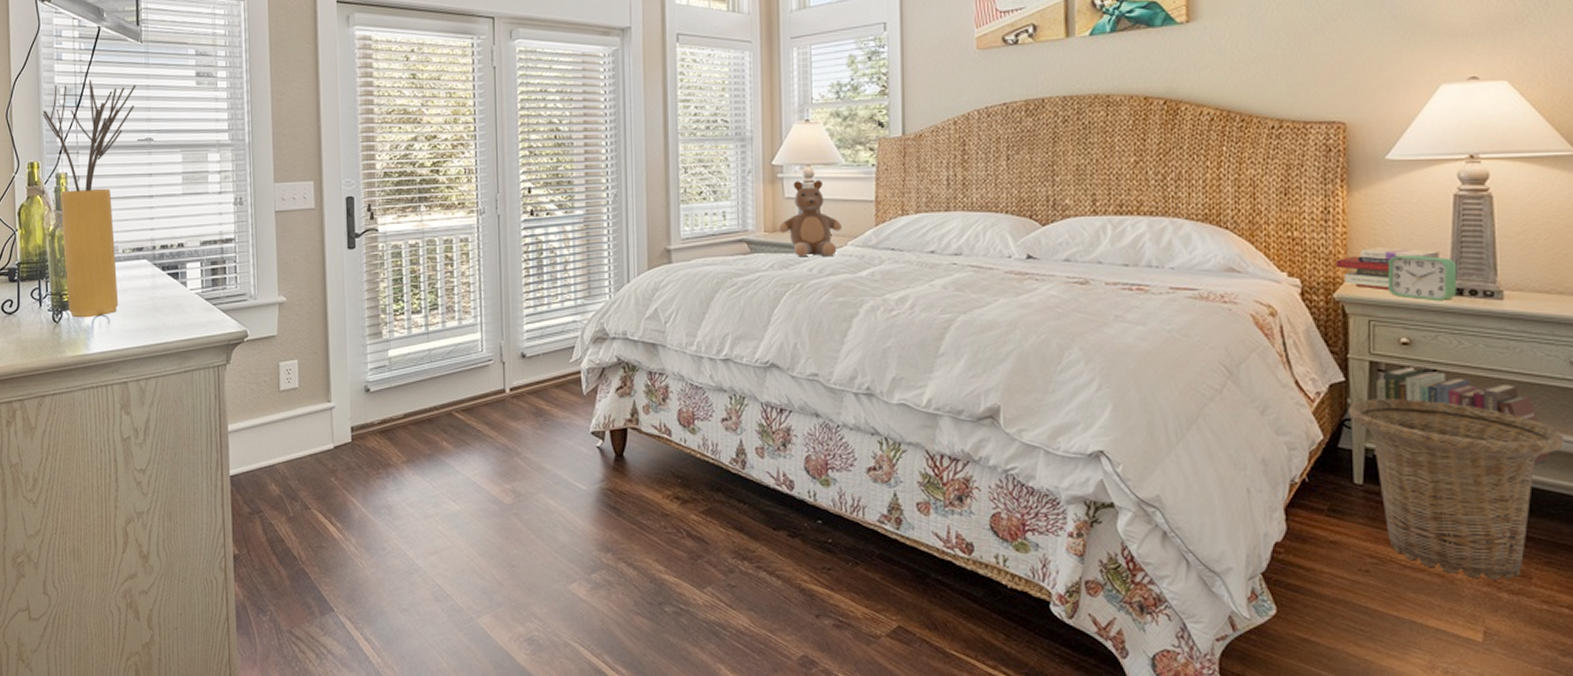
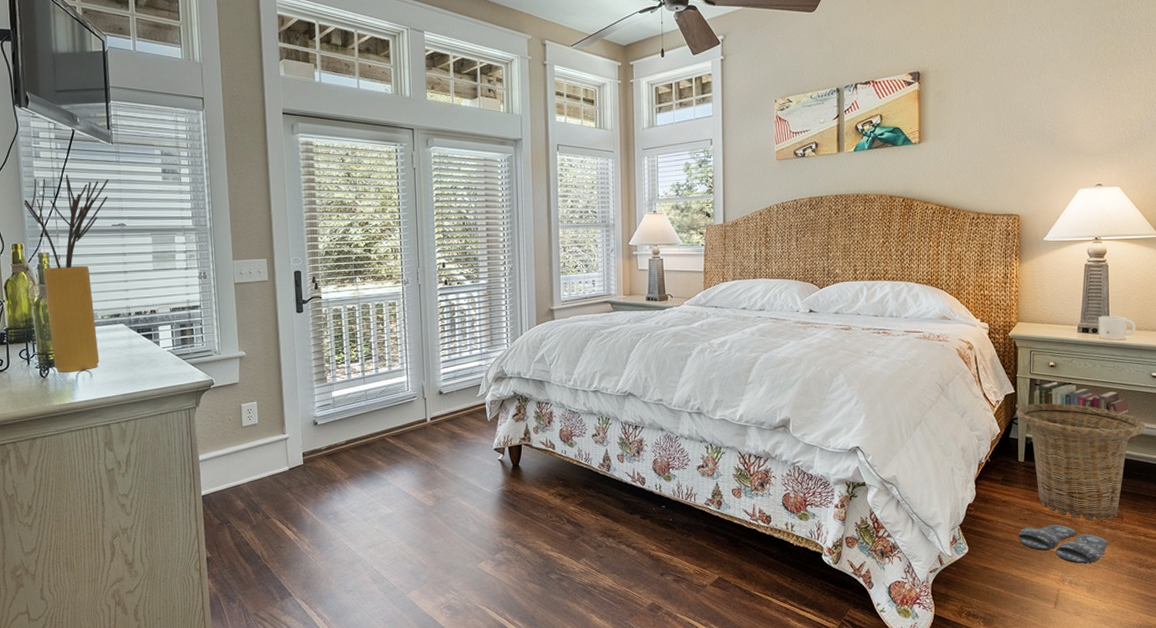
teddy bear: present [779,179,843,257] -> none [634,256,681,314]
books: present [1336,247,1441,289] -> none [1011,301,1076,330]
slippers: none [1356,580,1507,644] -> present [1018,524,1108,563]
alarm clock: present [1387,255,1458,302] -> none [1043,306,1085,337]
mug: none [1477,270,1544,308] -> present [1097,315,1136,341]

